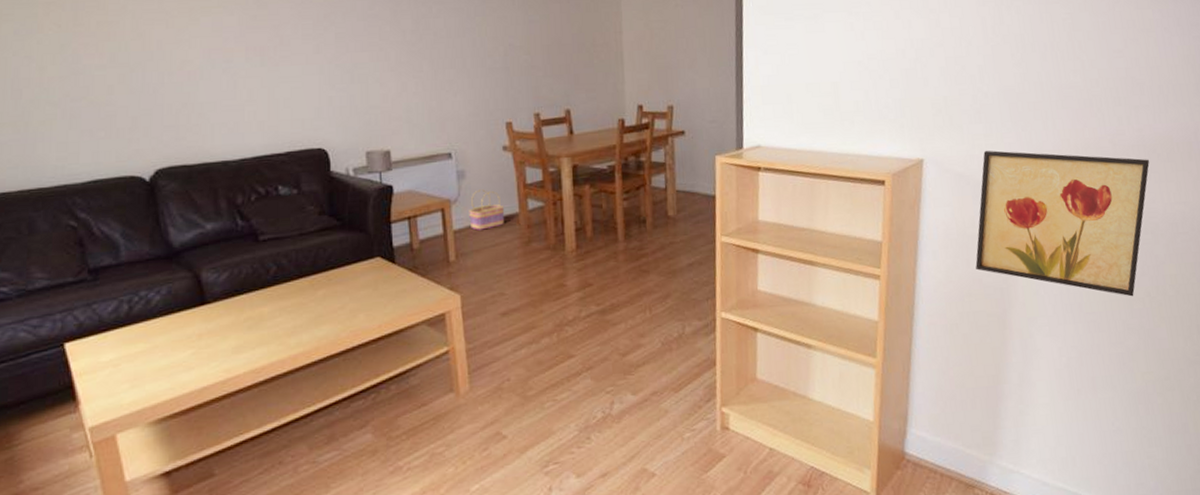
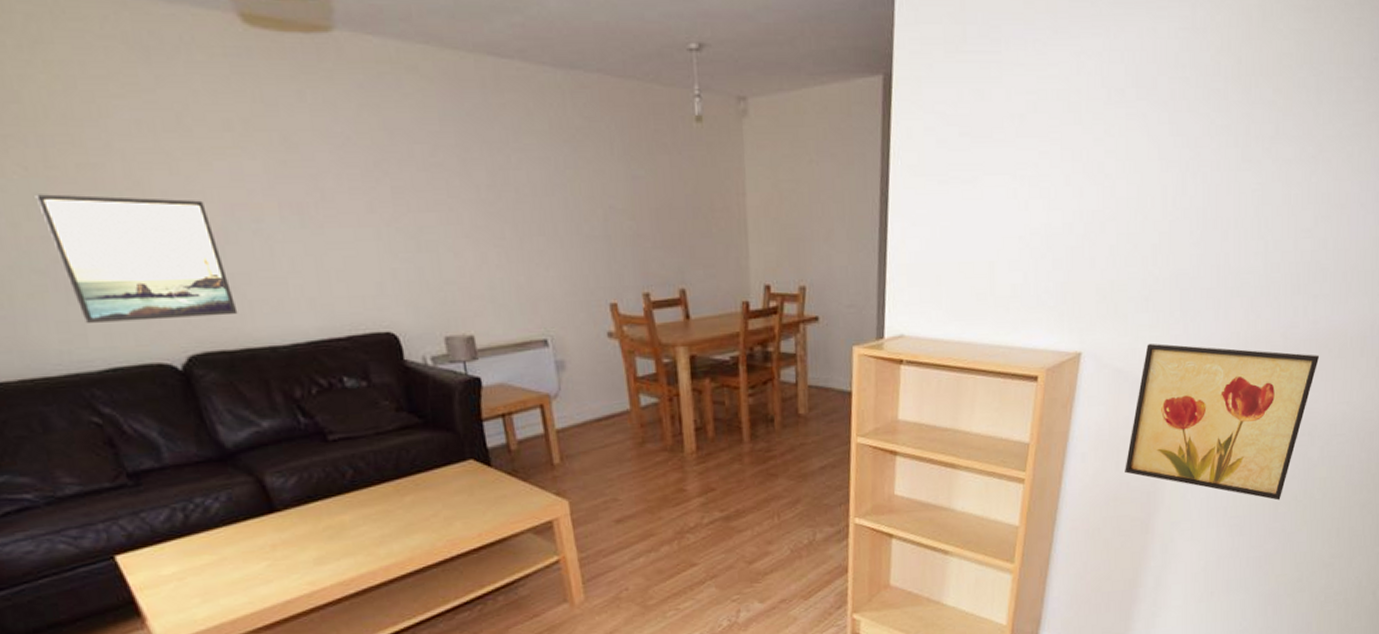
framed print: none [62,44,201,143] -> present [35,194,238,323]
basket: present [469,189,505,230] -> none [572,382,615,430]

